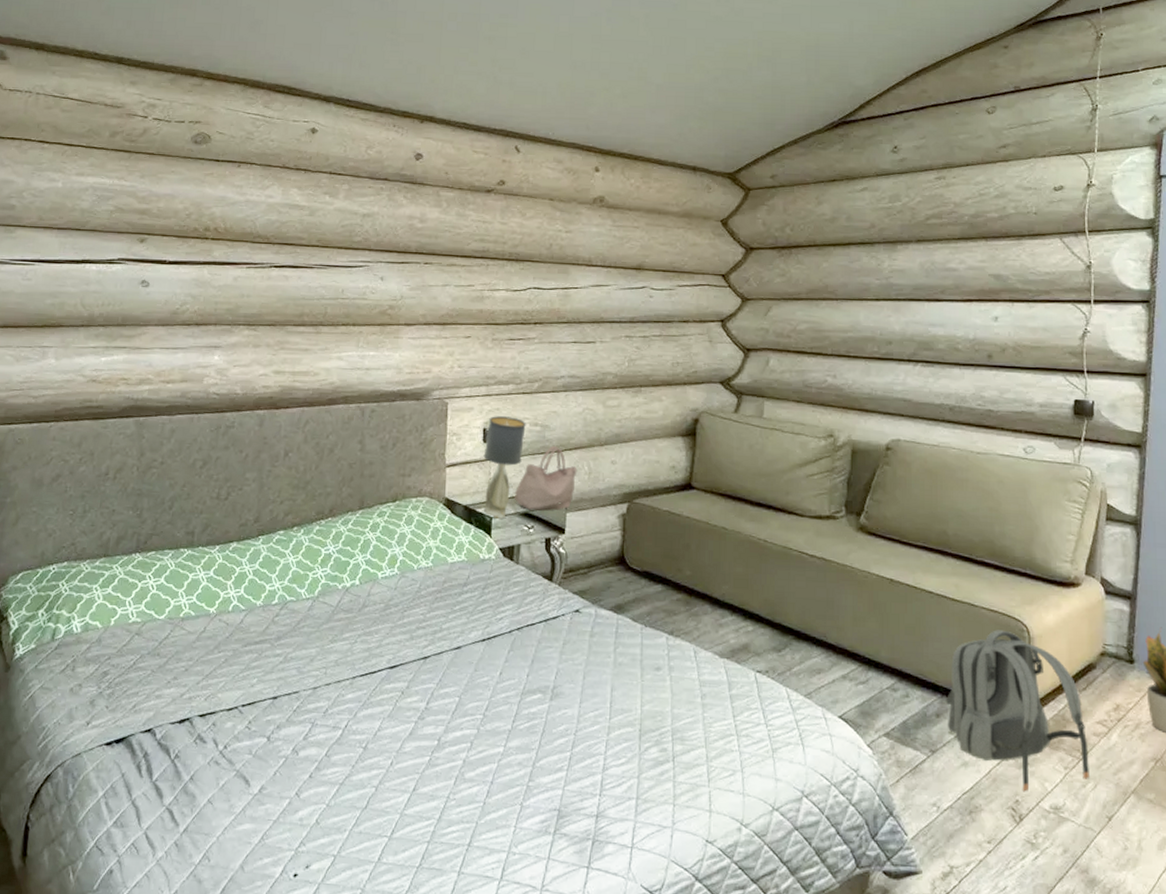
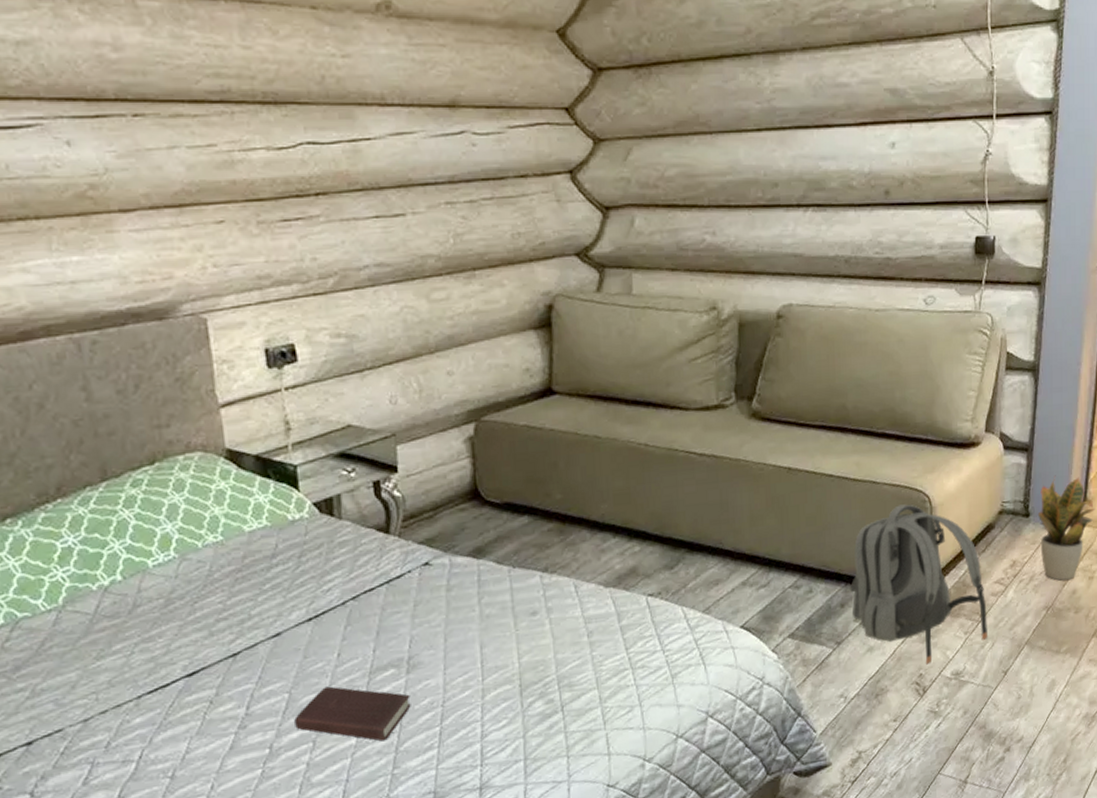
book: none [460,698,550,755] -> present [294,686,411,741]
table lamp: present [483,416,526,519] -> none [271,328,326,466]
handbag: present [514,445,578,512] -> none [322,360,404,450]

